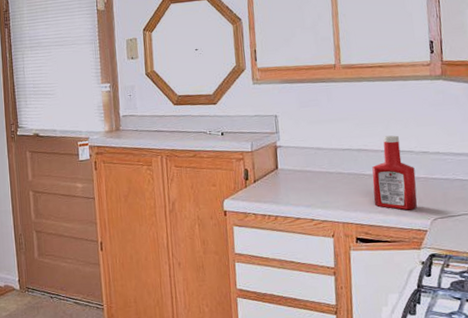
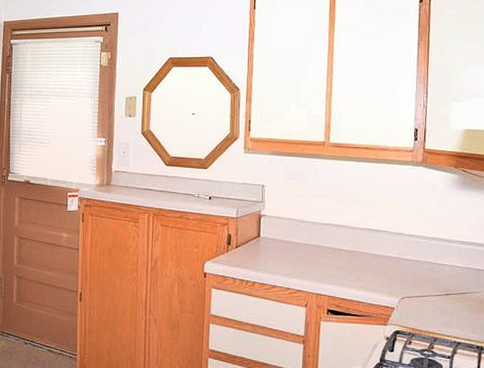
ketchup bottle: present [372,135,418,210] -> none [347,215,389,287]

